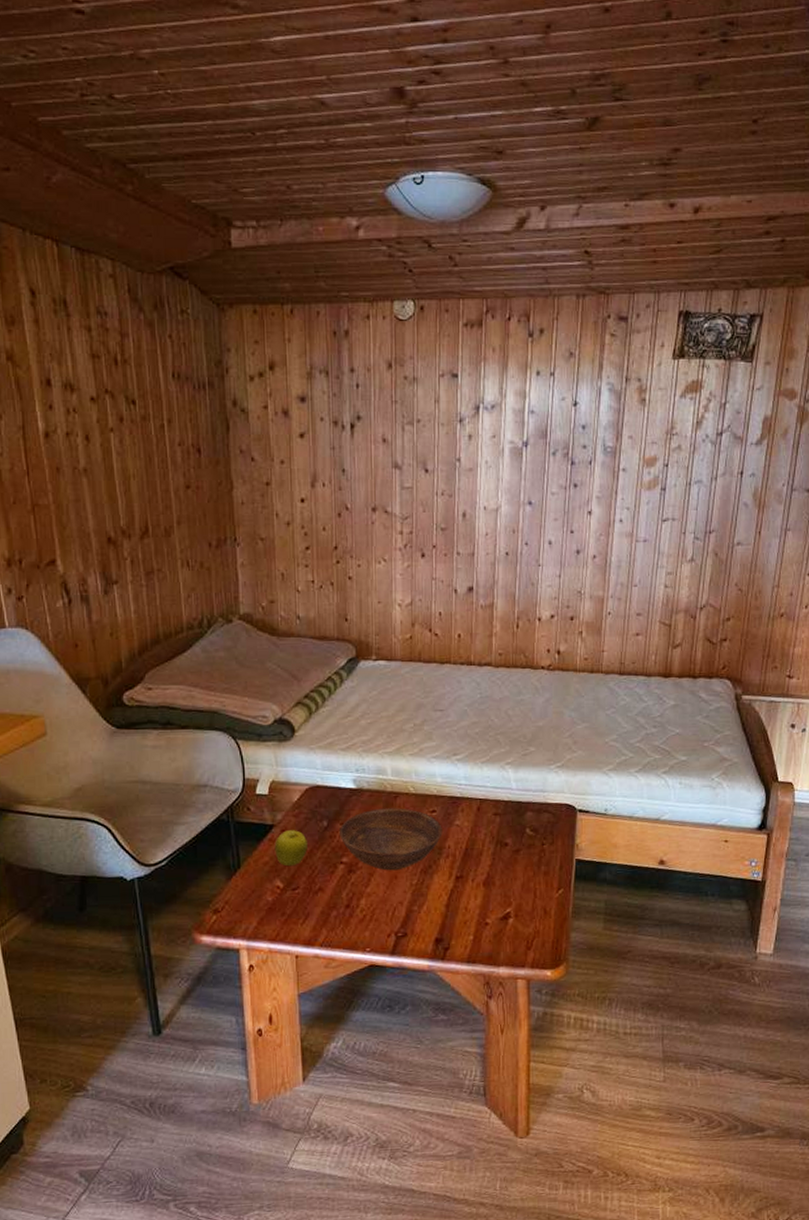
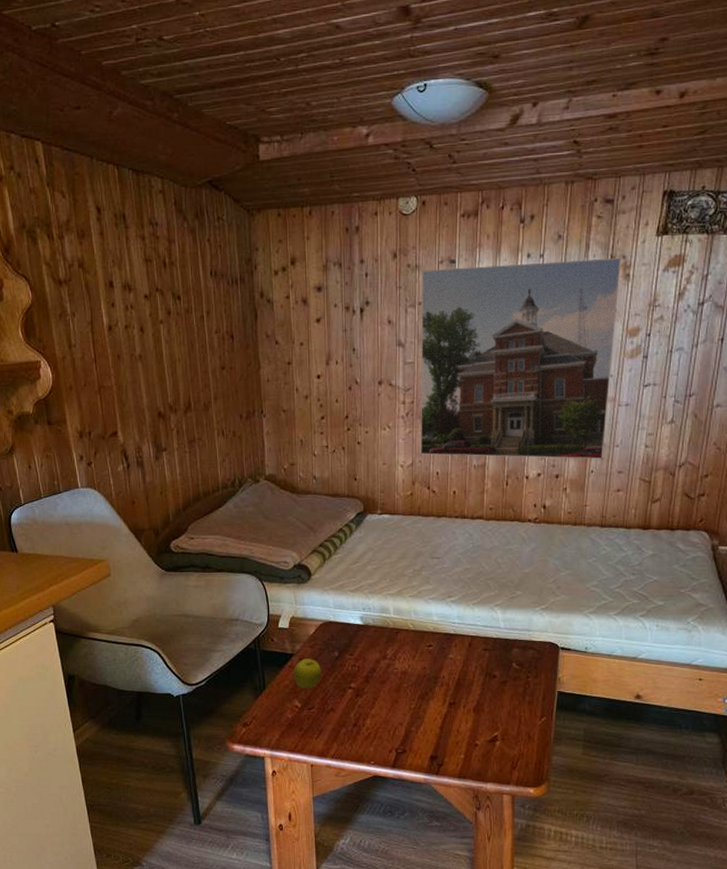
bowl: present [340,808,443,871] -> none [349,642,438,696]
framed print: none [420,380,636,600] -> present [420,257,621,459]

